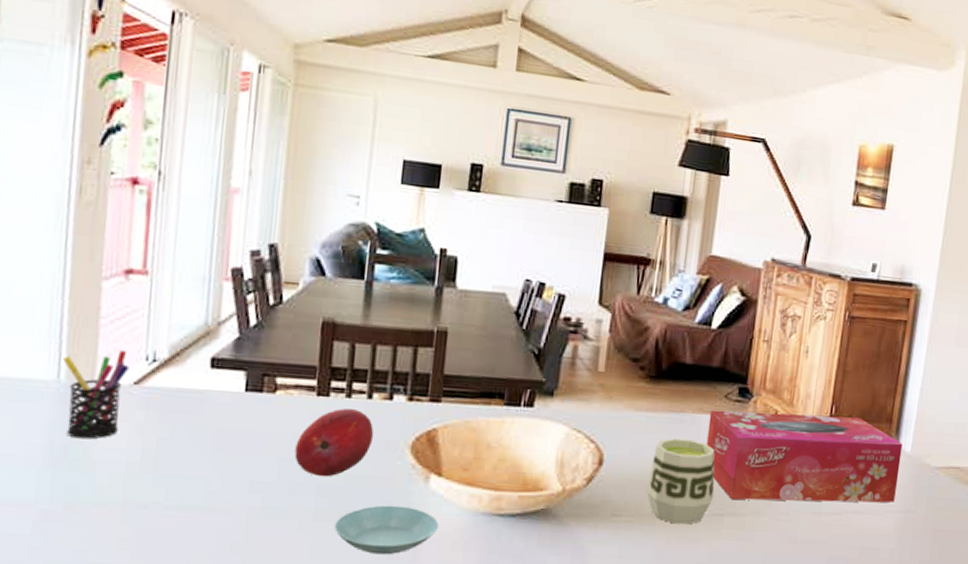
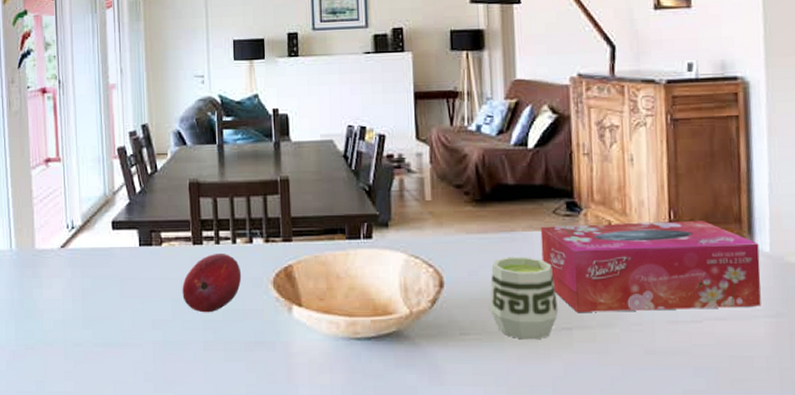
pen holder: present [63,350,130,439] -> none [12,222,57,294]
saucer: present [335,505,439,555] -> none [221,334,306,378]

